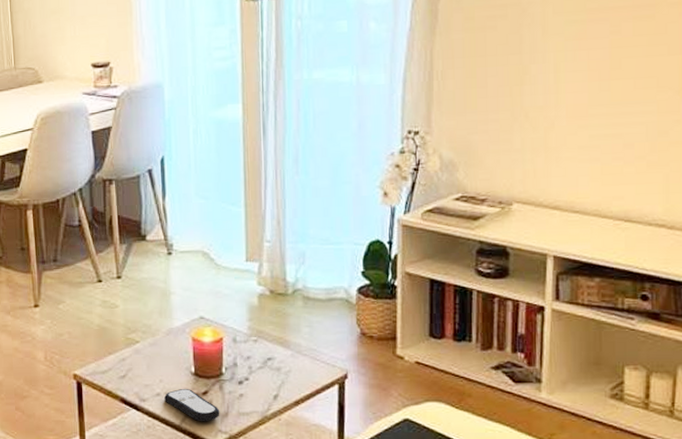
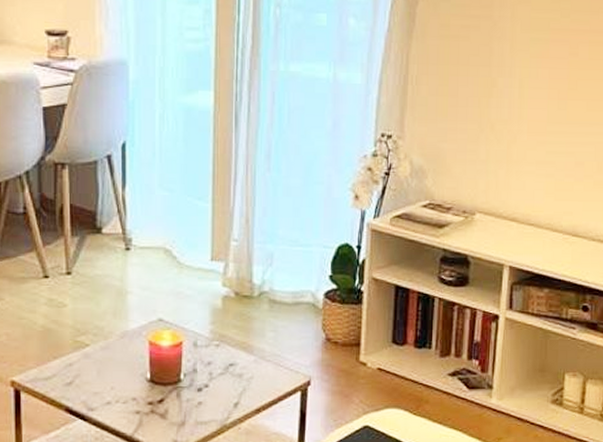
remote control: present [164,388,220,422] -> none [115,396,176,432]

